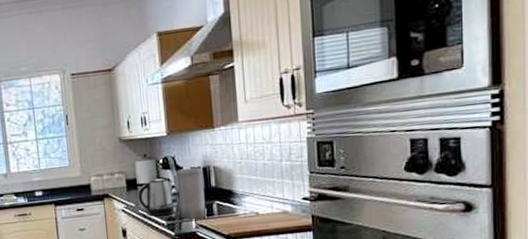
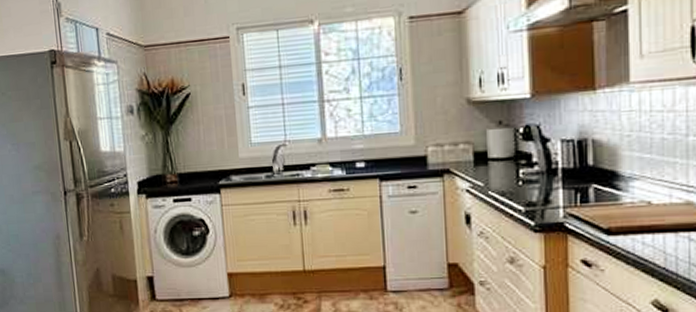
kettle: present [138,178,175,217] -> none [488,152,536,201]
canister: present [176,167,207,220] -> none [541,139,580,206]

